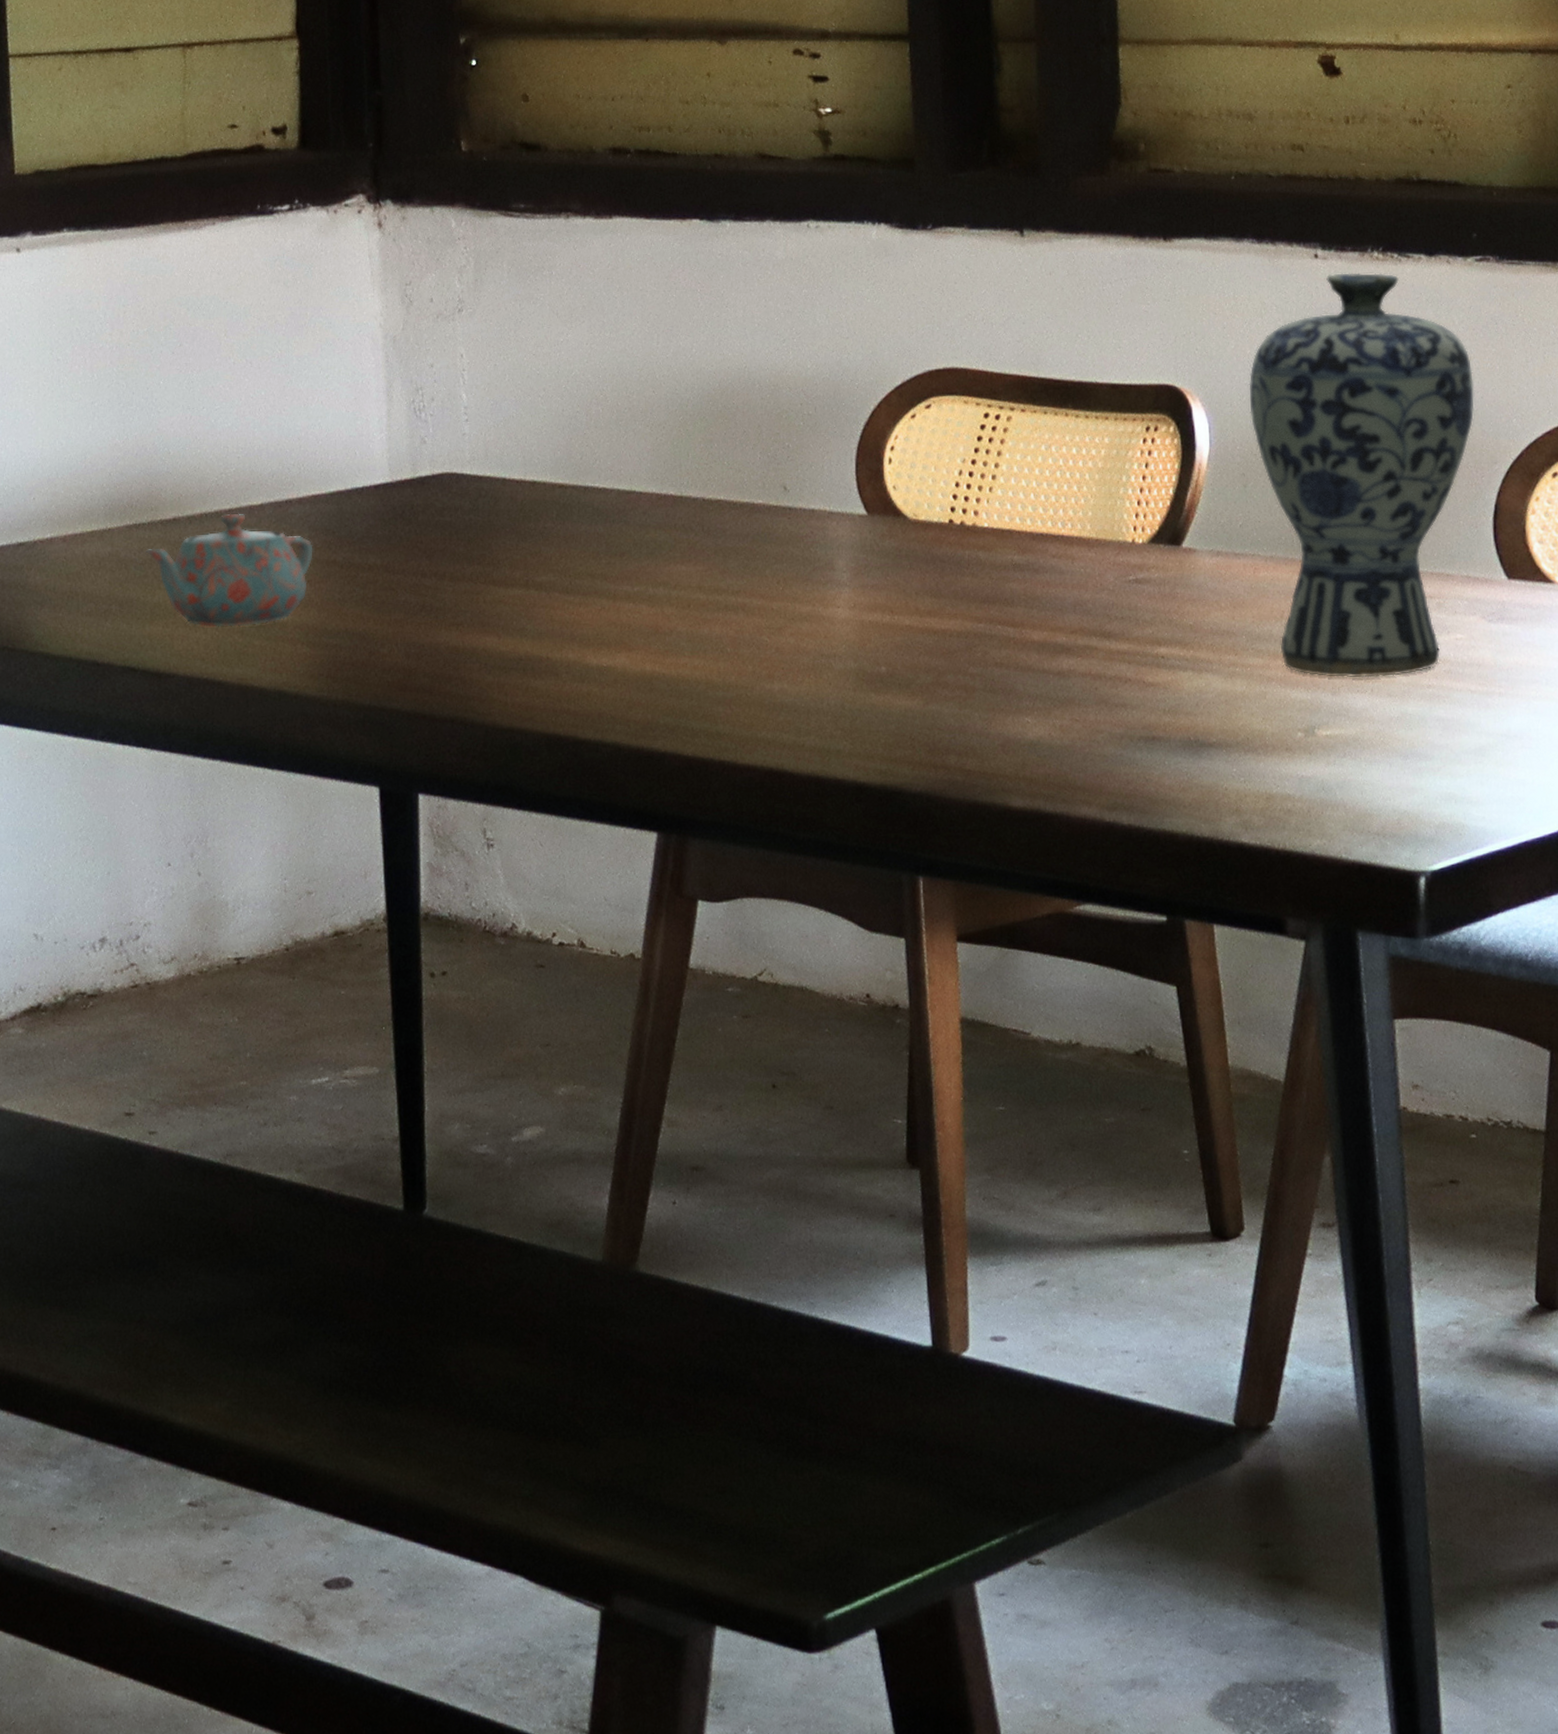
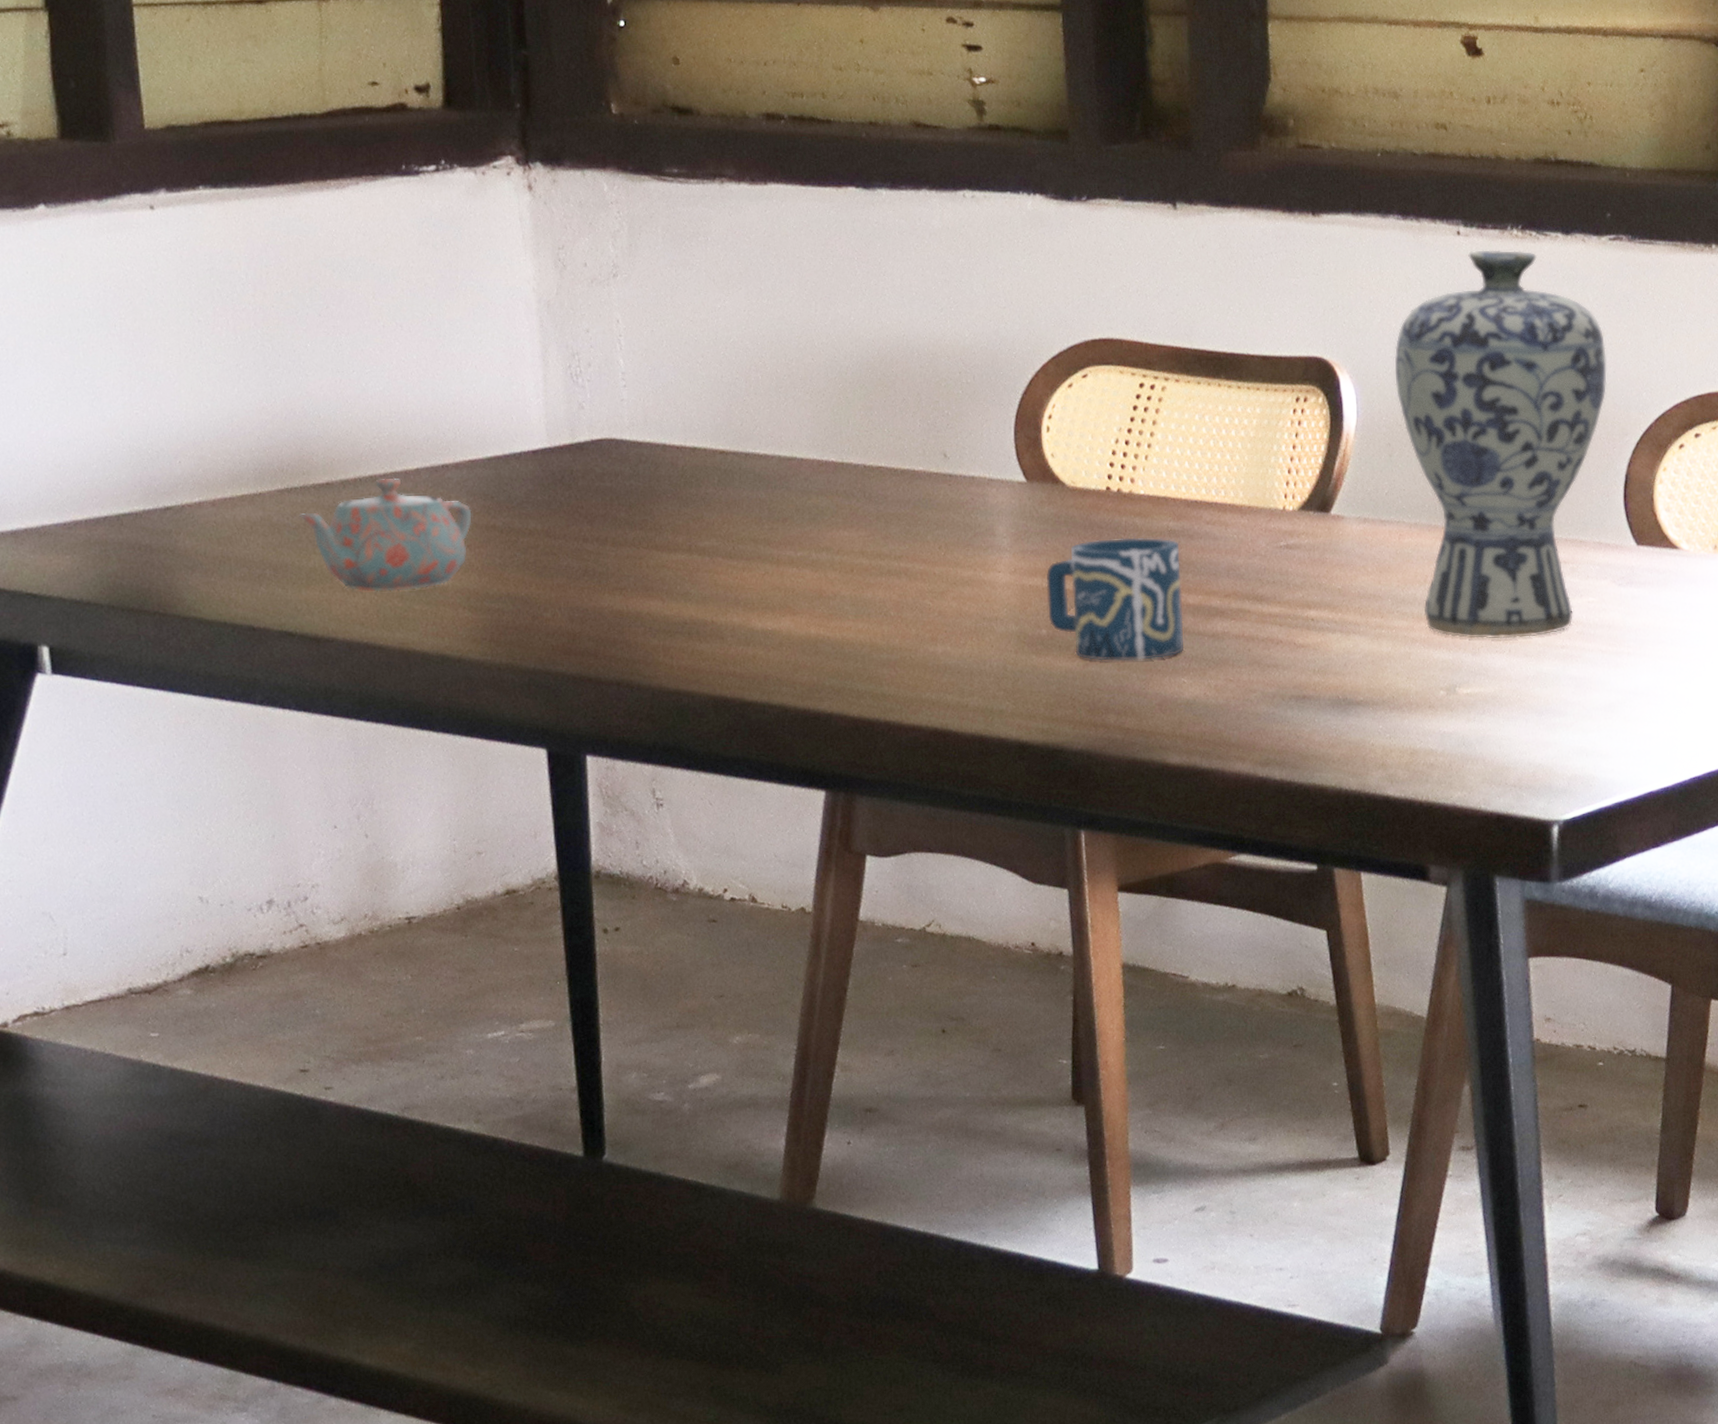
cup: none [886,571,1029,699] -> present [1046,537,1185,661]

